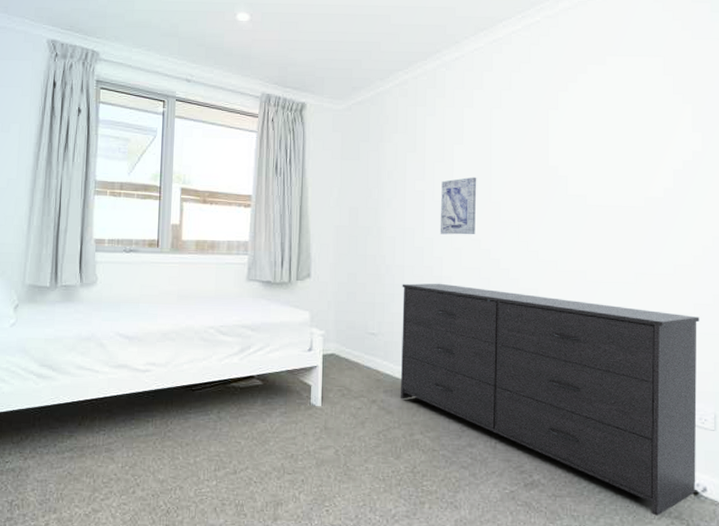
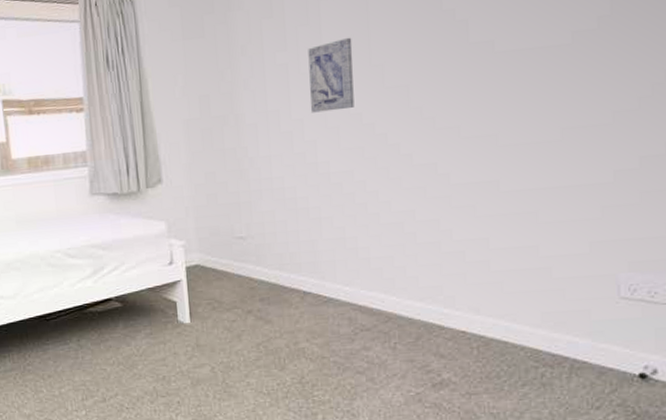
dresser: present [401,283,700,516] -> none [270,170,648,405]

